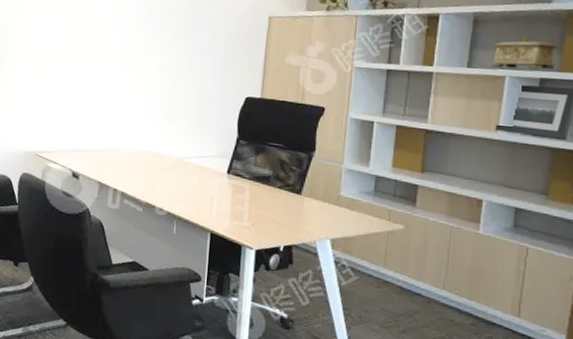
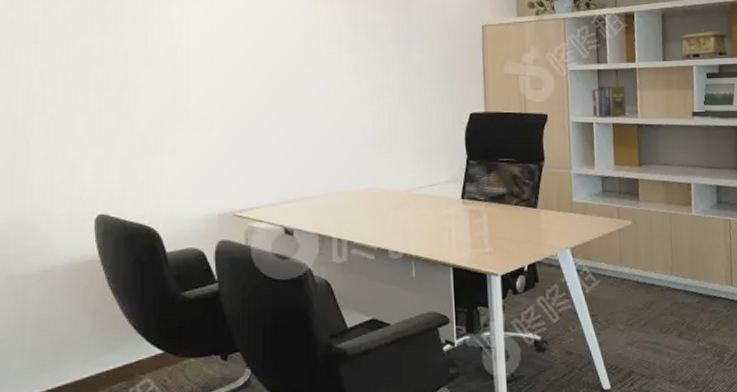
books: none [375,86,418,120] -> present [592,86,627,117]

